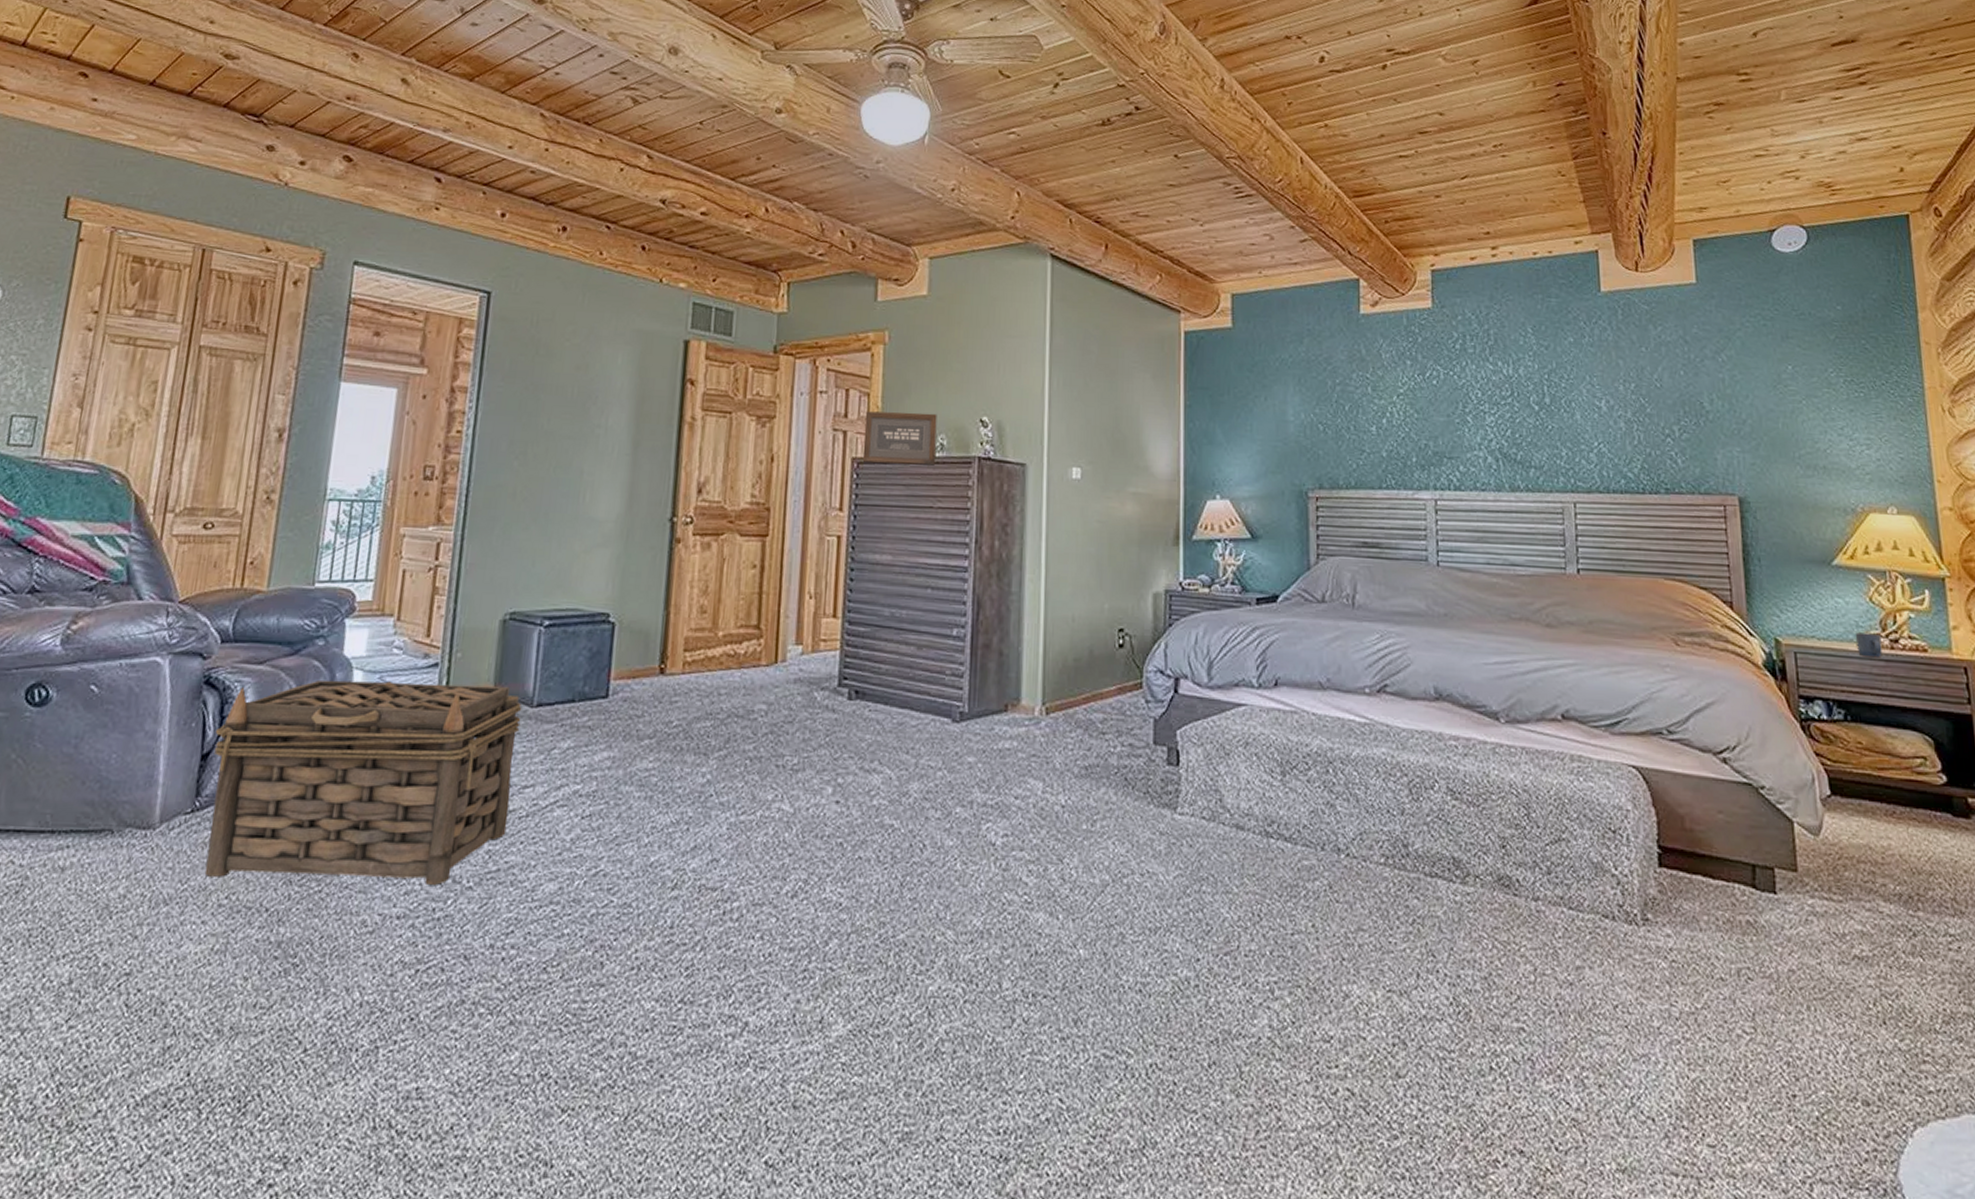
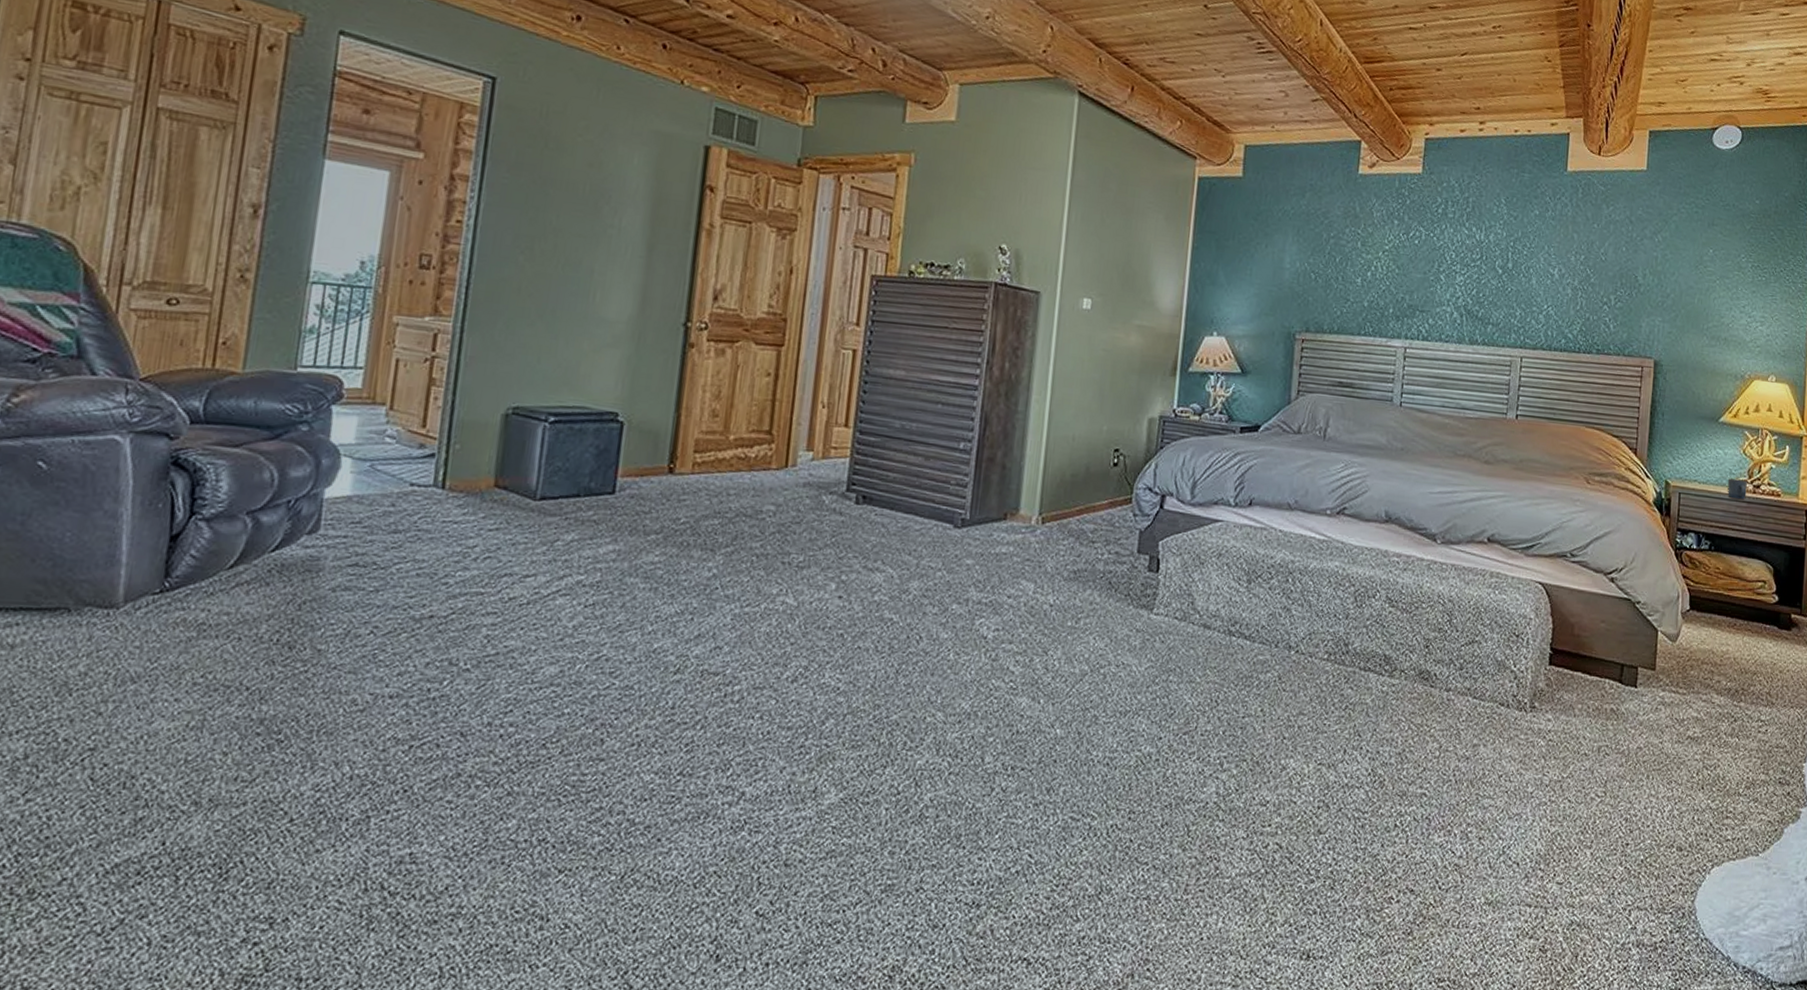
basket: present [204,679,522,885] -> none [176,465,525,667]
picture frame: present [862,411,937,466] -> none [881,231,958,288]

